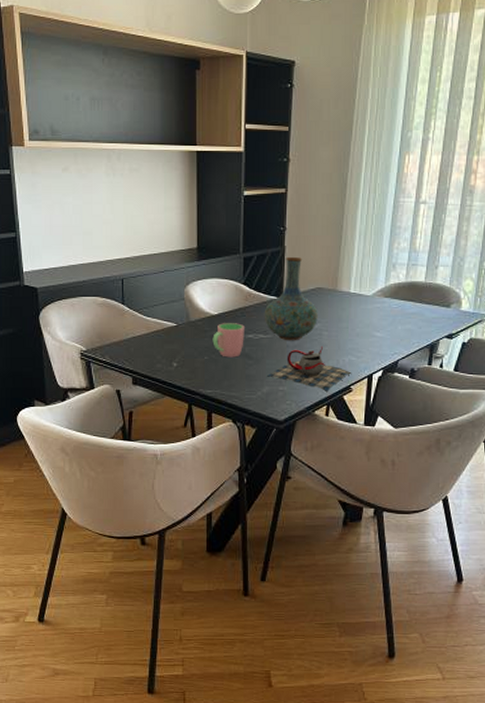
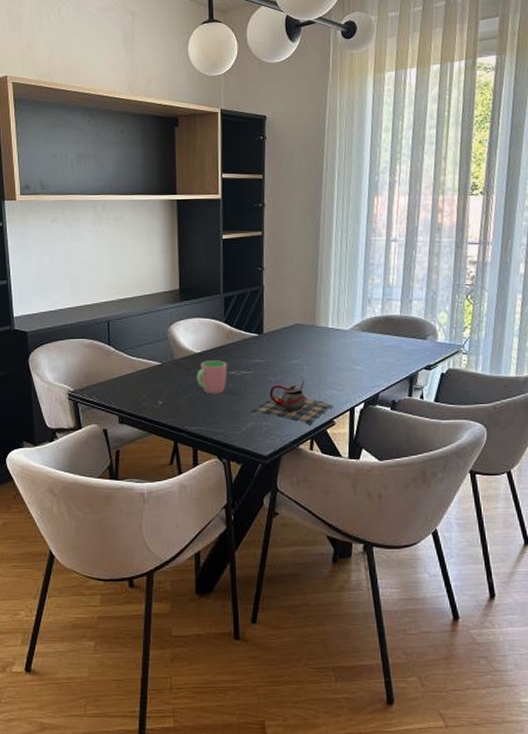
vase: present [264,256,318,341] -> none [245,295,298,377]

